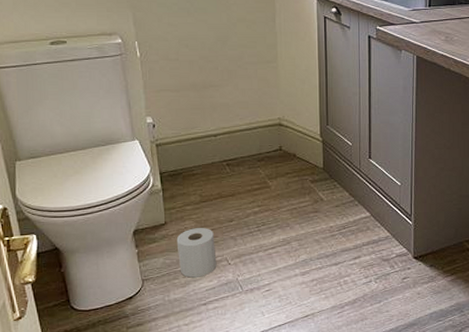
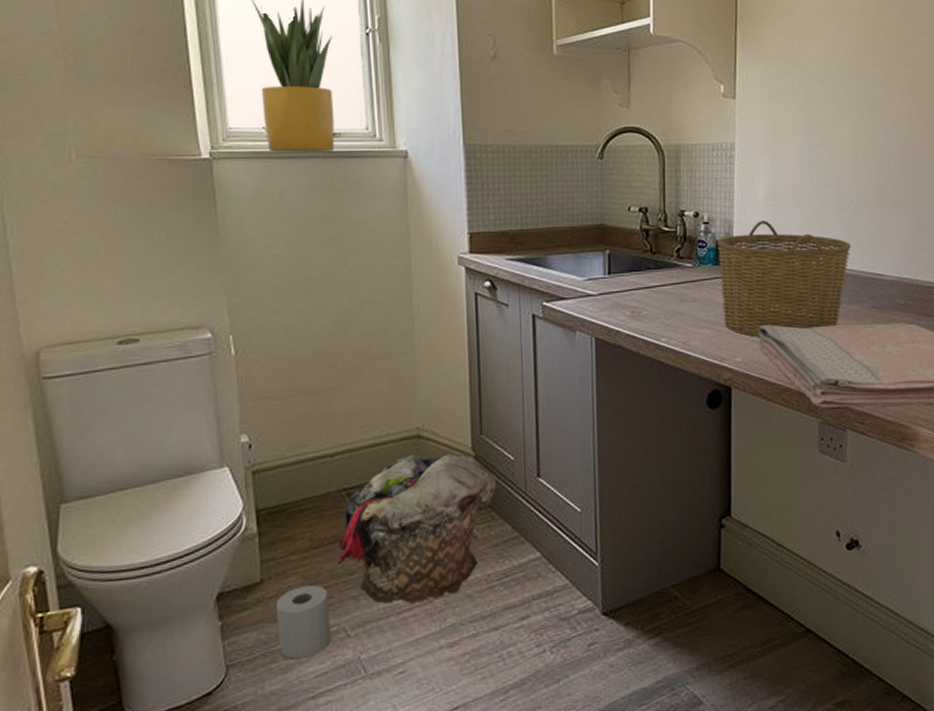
laundry basket: none [219,137,338,244] -> present [335,452,497,604]

